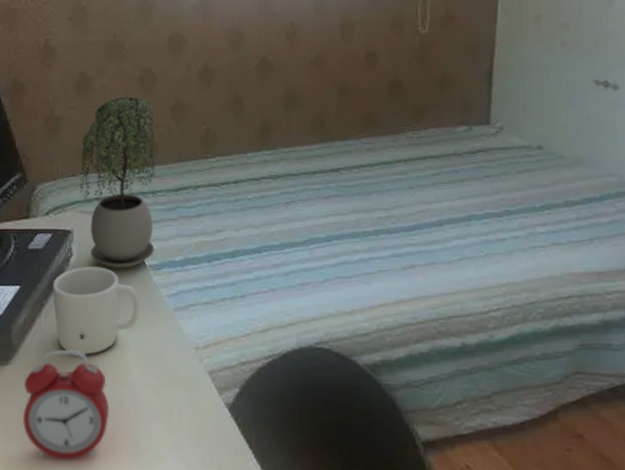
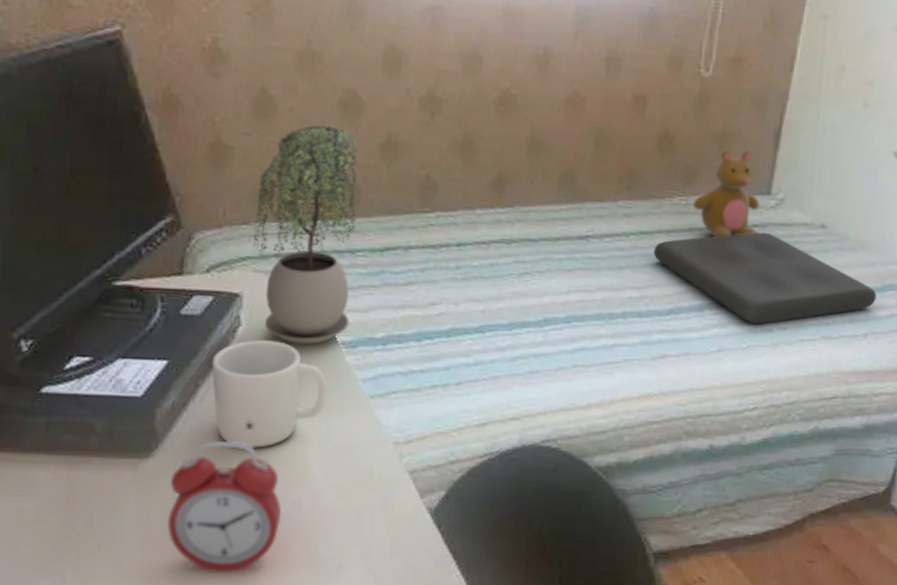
cushion: none [395,156,597,235] -> present [653,232,877,324]
teddy bear: none [425,89,482,163] -> present [693,150,760,238]

